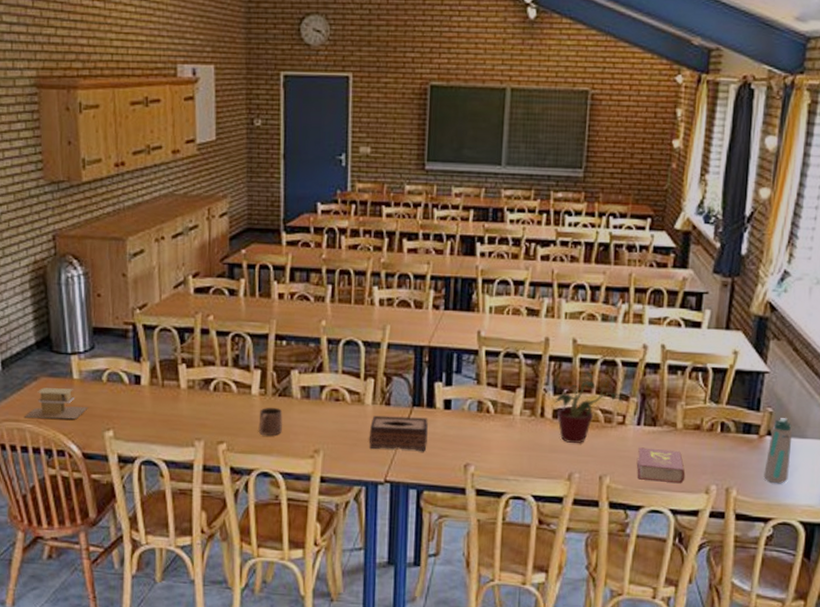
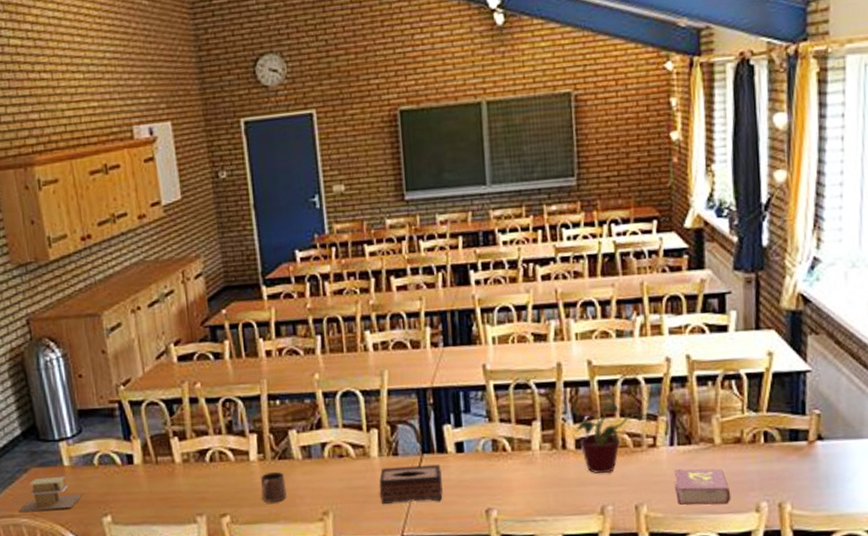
water bottle: present [764,418,793,484] -> none [819,419,848,493]

